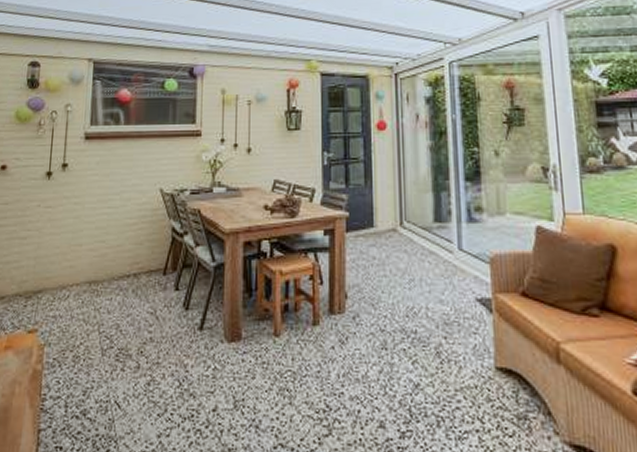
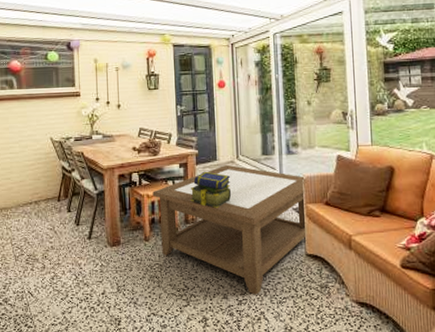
coffee table: none [287,233,496,425] -> present [152,164,307,295]
stack of books: none [337,241,393,295] -> present [190,171,232,209]

